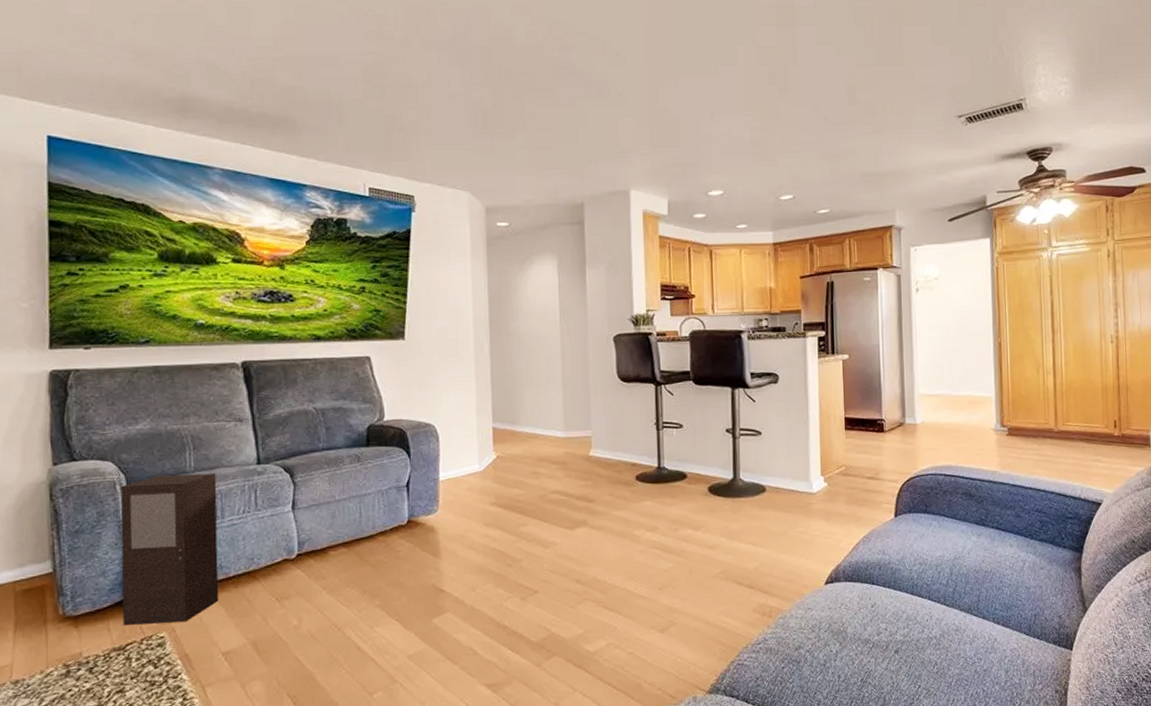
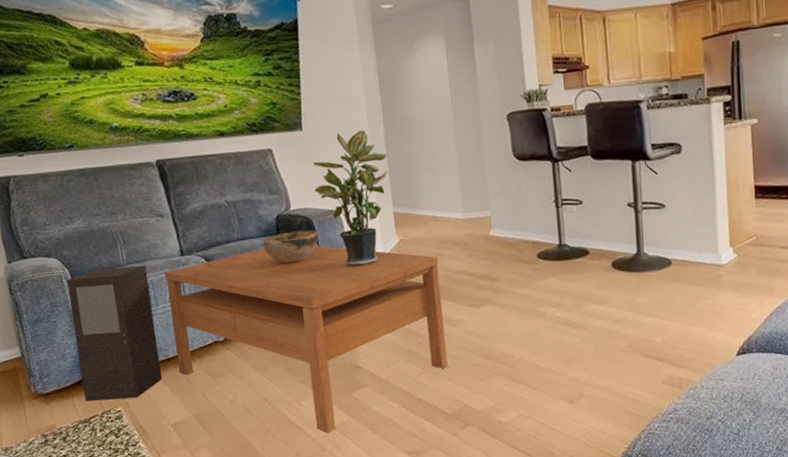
coffee table: none [236,459,537,665] -> present [164,245,448,434]
decorative bowl: none [349,442,412,476] -> present [262,230,319,263]
potted plant: none [411,342,491,483] -> present [312,129,388,267]

